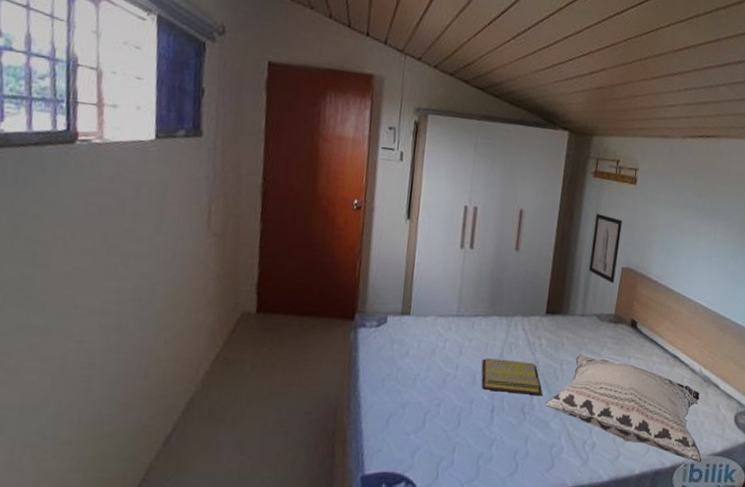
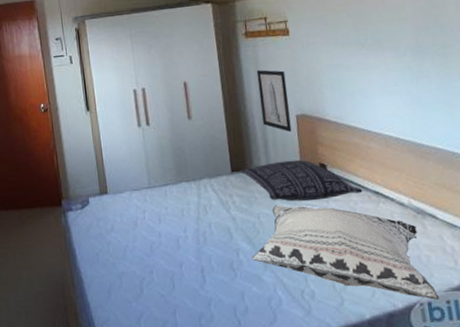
diary: present [481,358,543,396] -> none [181,220,248,252]
pillow: none [554,310,663,356] -> present [240,160,363,202]

